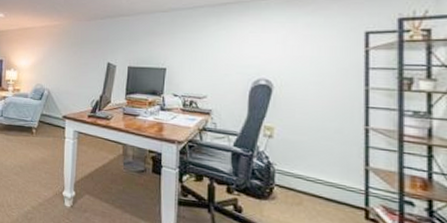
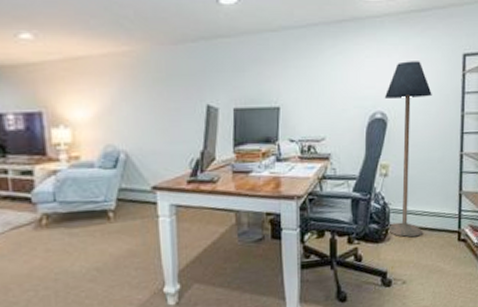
floor lamp: none [269,37,326,203] -> present [384,61,432,238]

